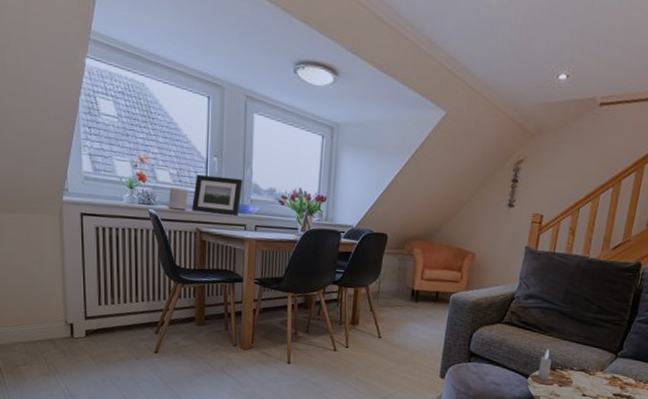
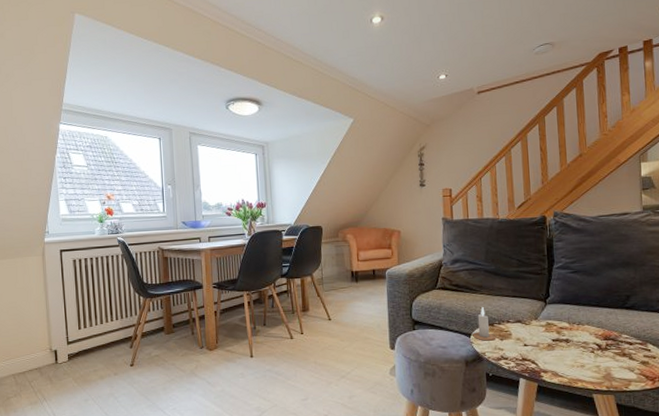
candle: present [163,186,191,212] -> none [129,215,153,235]
picture frame: present [191,174,243,217] -> none [153,199,195,234]

